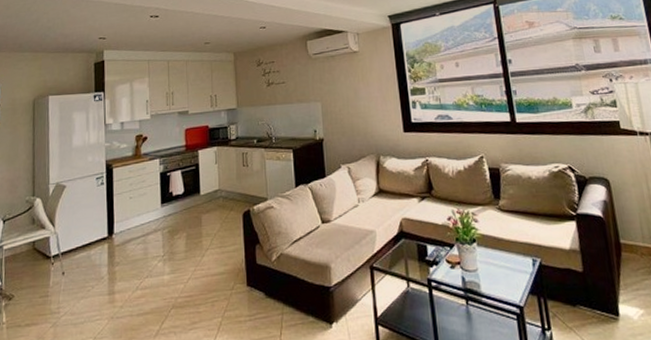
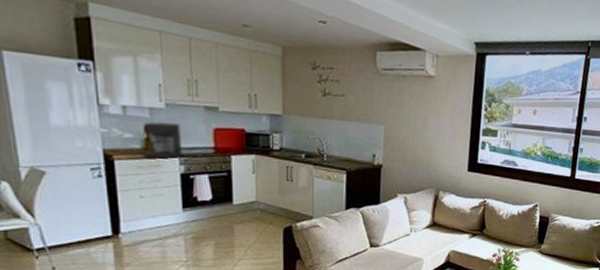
coffee maker: none [134,130,162,162] -> present [143,122,183,159]

